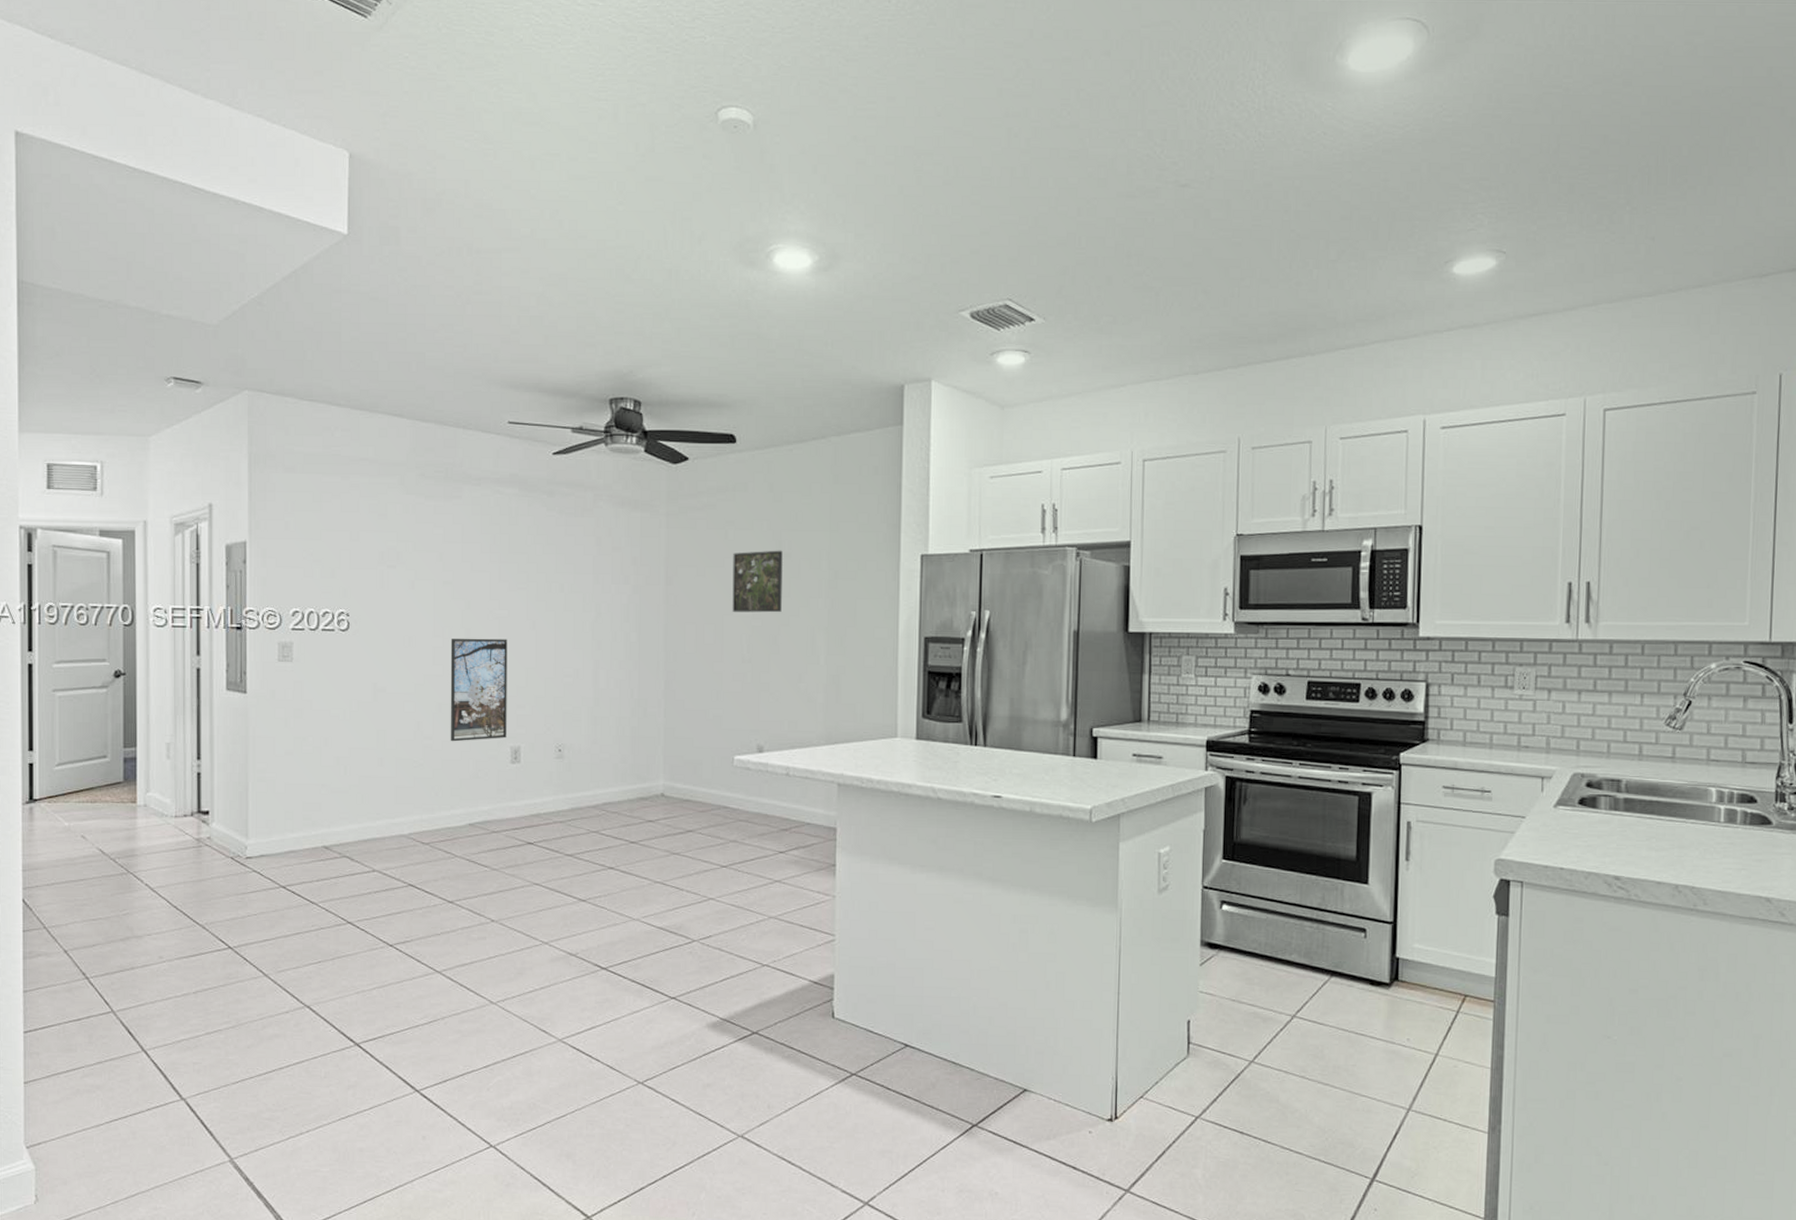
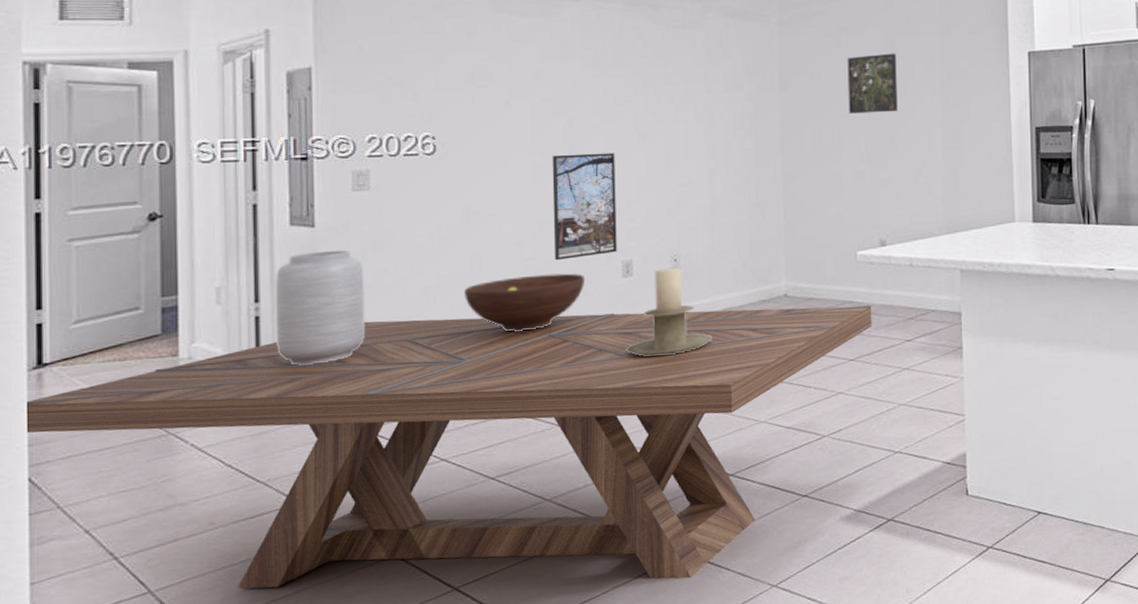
dining table: none [22,785,746,1064] -> present [27,305,872,589]
vase: none [214,716,287,821] -> present [276,250,365,365]
fruit bowl: none [371,754,477,808] -> present [464,273,586,332]
candle holder: none [512,757,592,845] -> present [626,267,713,357]

